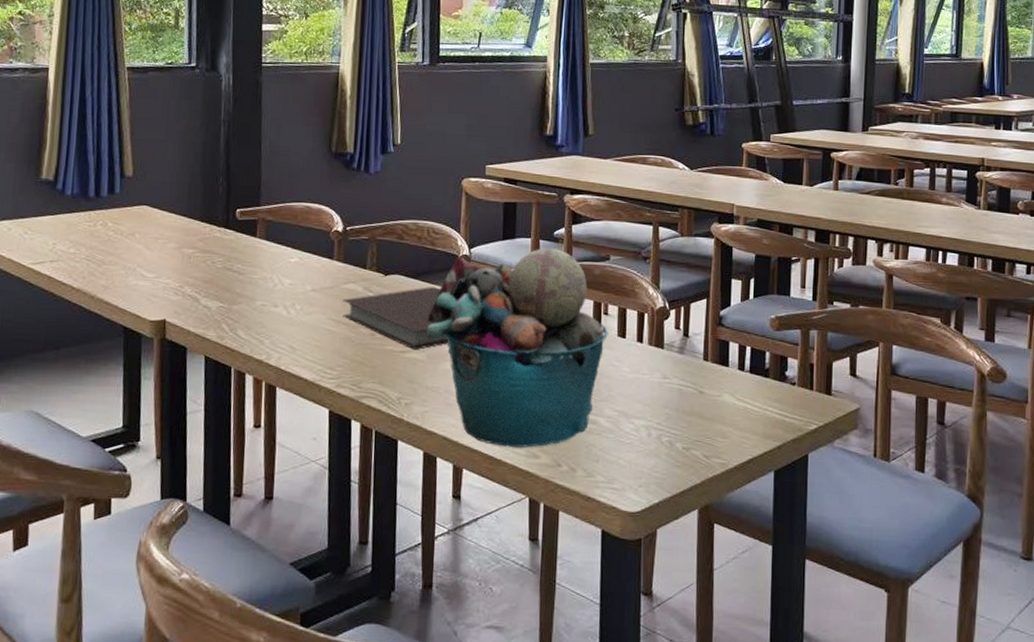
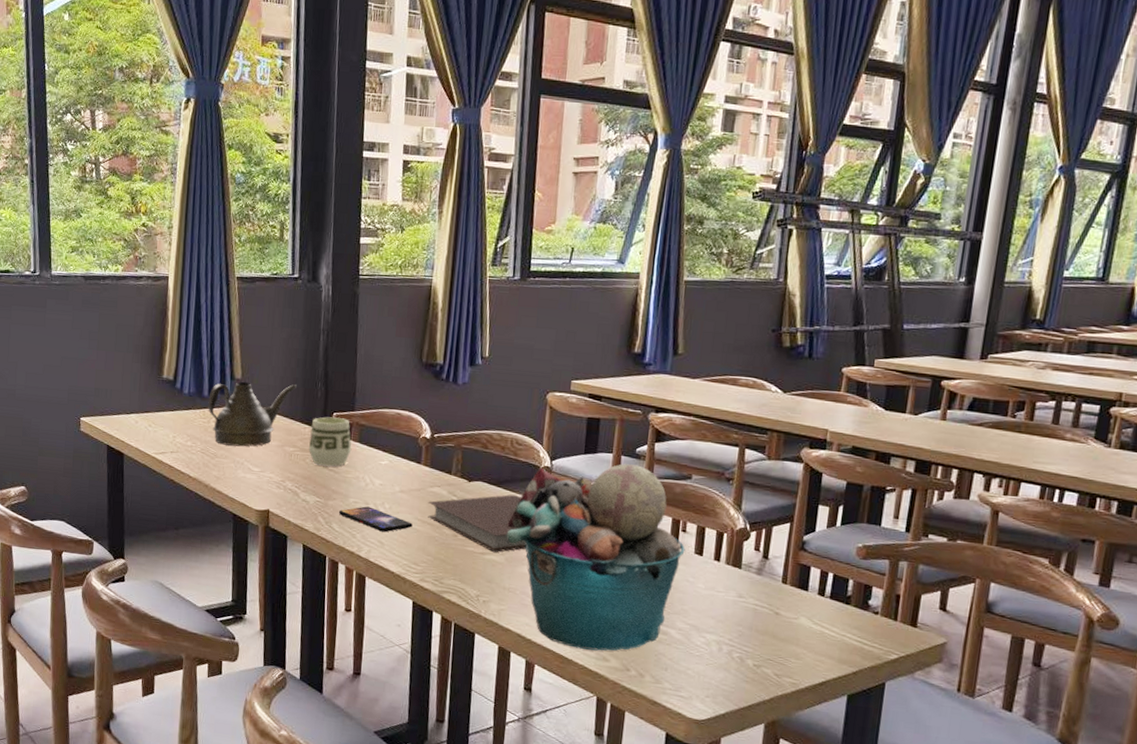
teapot: none [94,179,196,251] -> present [208,381,298,447]
cup: none [210,213,258,268] -> present [309,417,352,467]
smartphone: none [245,309,326,336] -> present [339,506,413,533]

